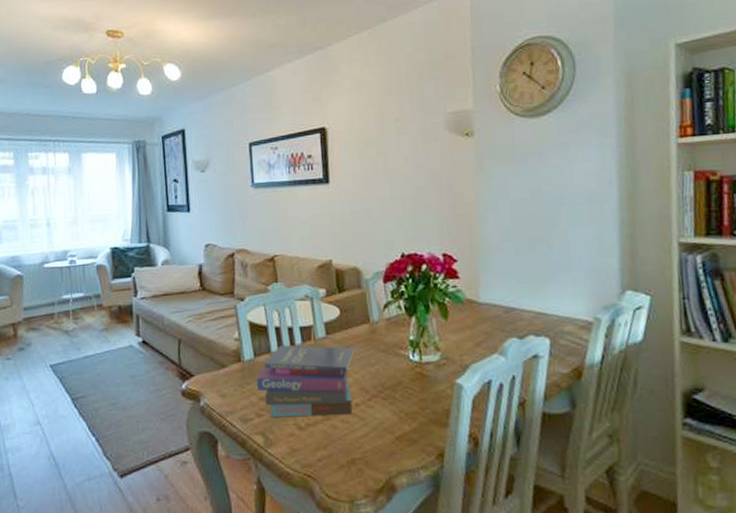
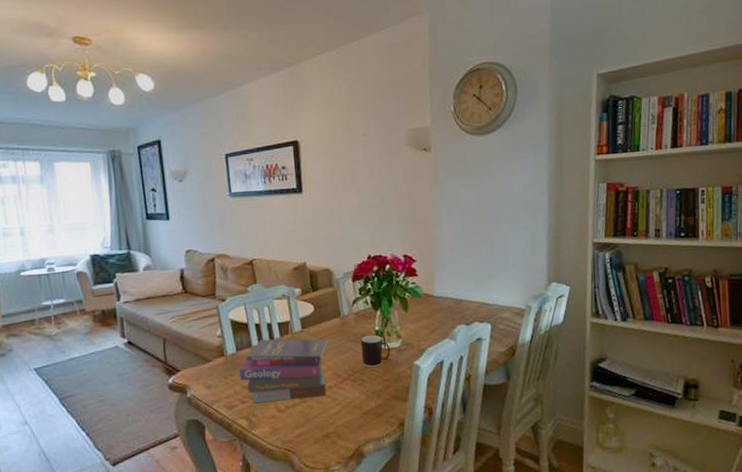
mug: none [392,345,427,385] -> present [360,334,390,368]

